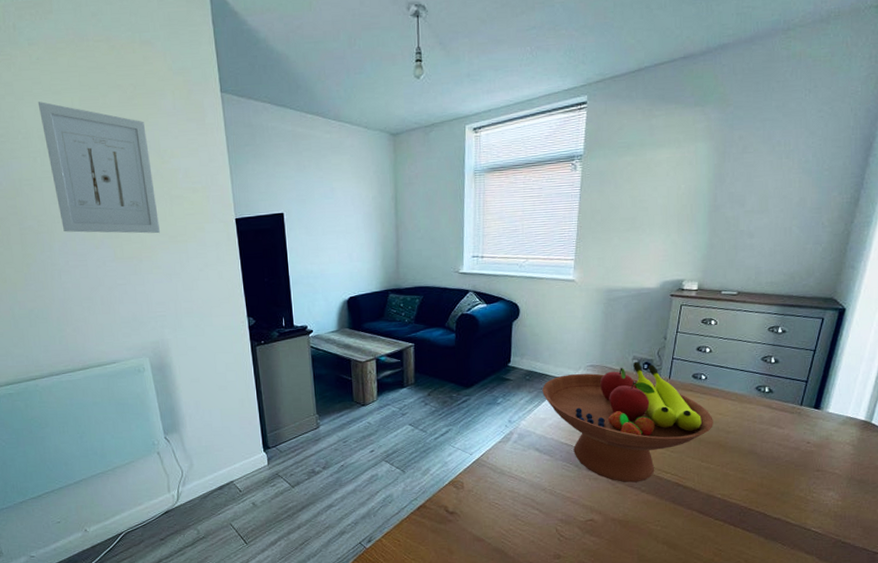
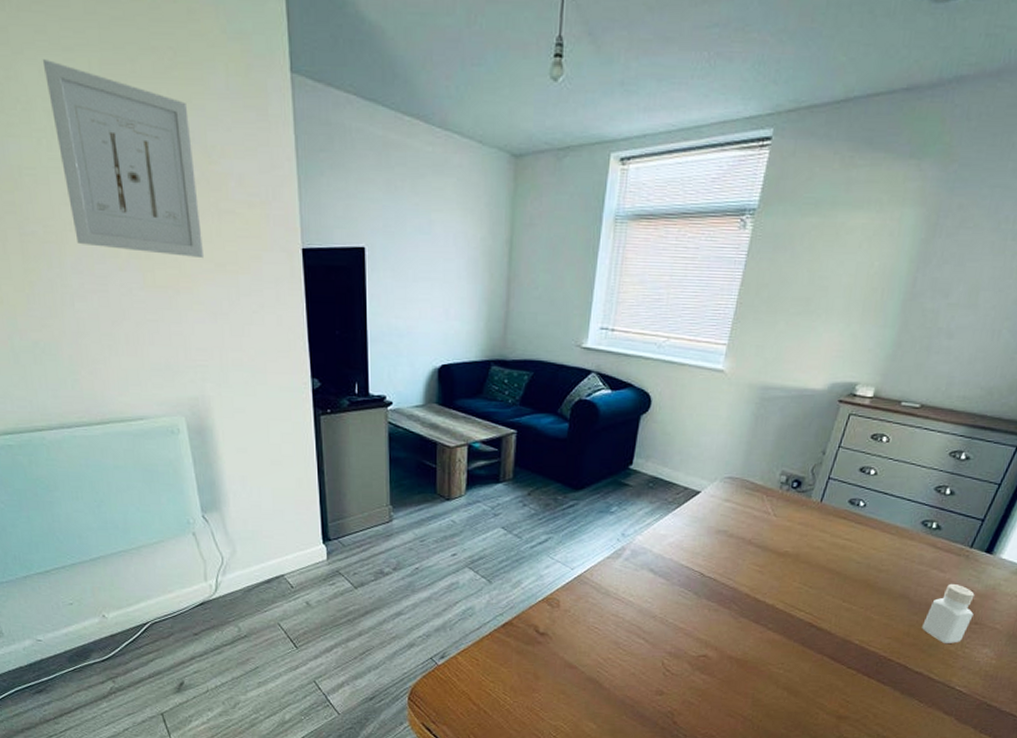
fruit bowl: present [542,362,713,483] -> none [666,478,865,618]
pepper shaker: none [772,437,814,490] -> present [922,583,975,643]

